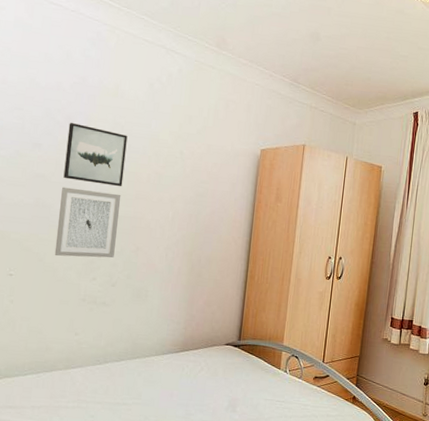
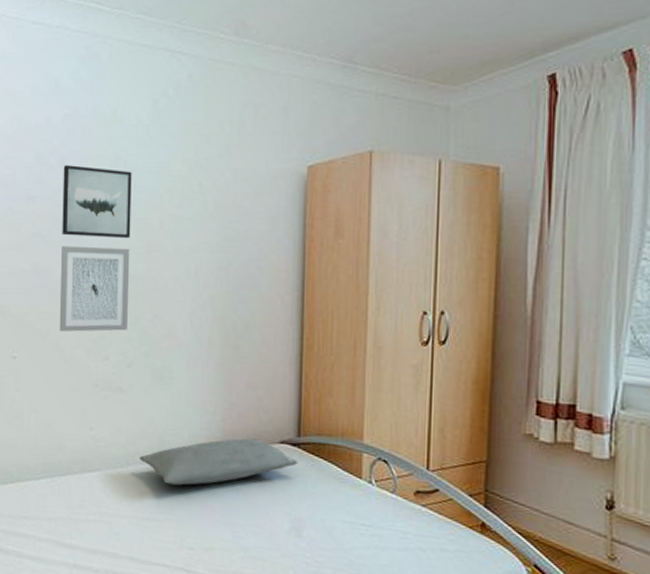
pillow: none [116,341,238,377] -> present [140,438,299,486]

